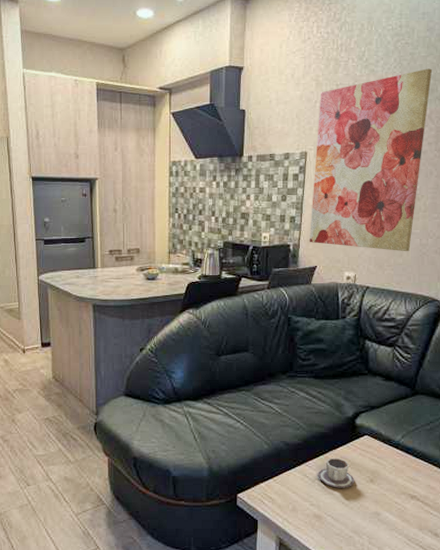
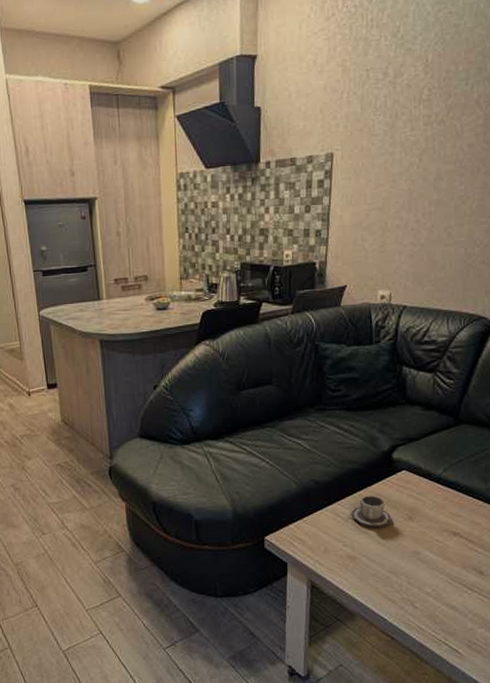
wall art: present [310,68,433,252] -> none [338,42,481,264]

